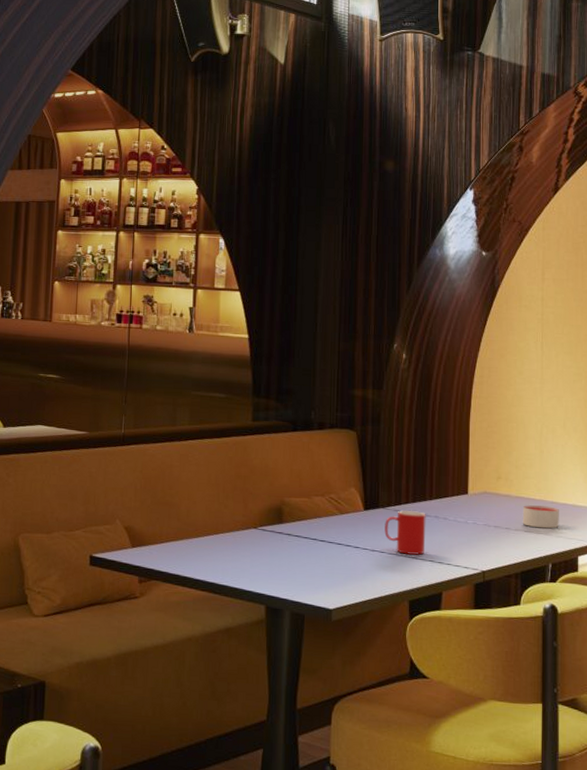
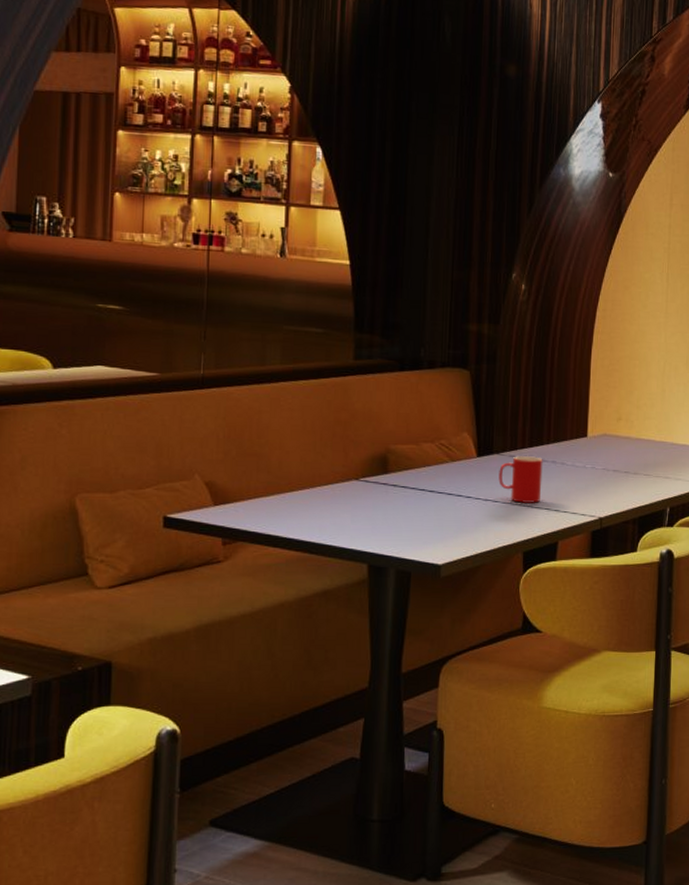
candle: present [522,505,559,529] -> none [641,447,679,471]

